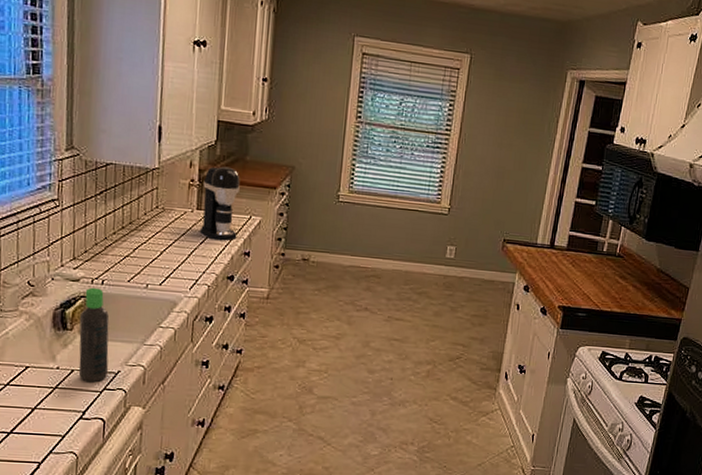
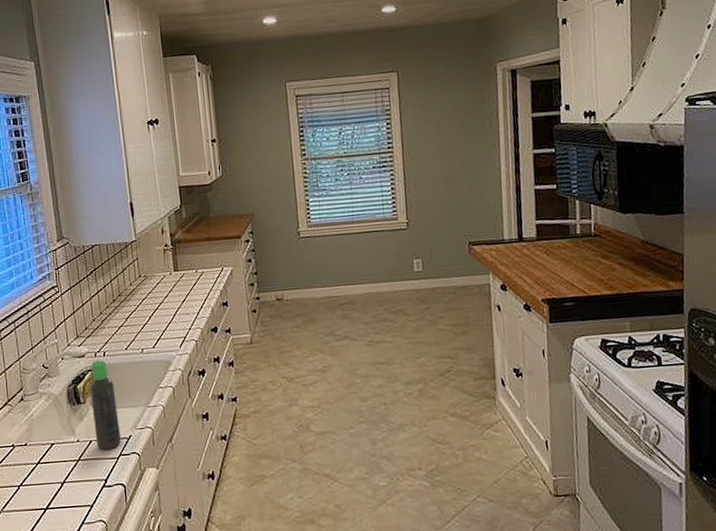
coffee maker: present [199,166,240,241] -> none [175,226,214,297]

